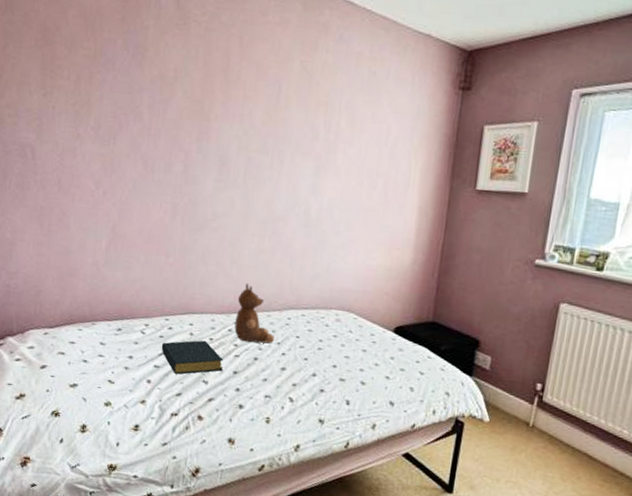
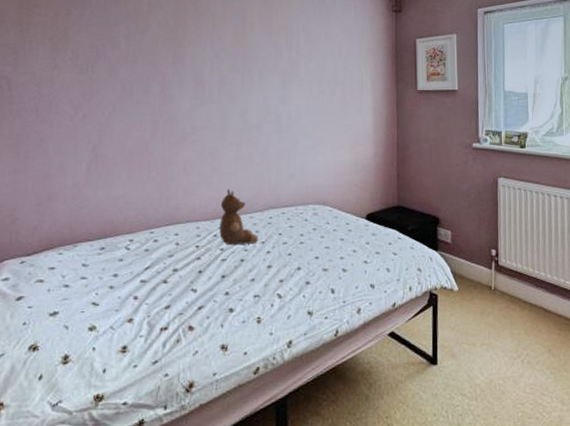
hardback book: present [161,340,224,374] -> none [147,248,211,286]

